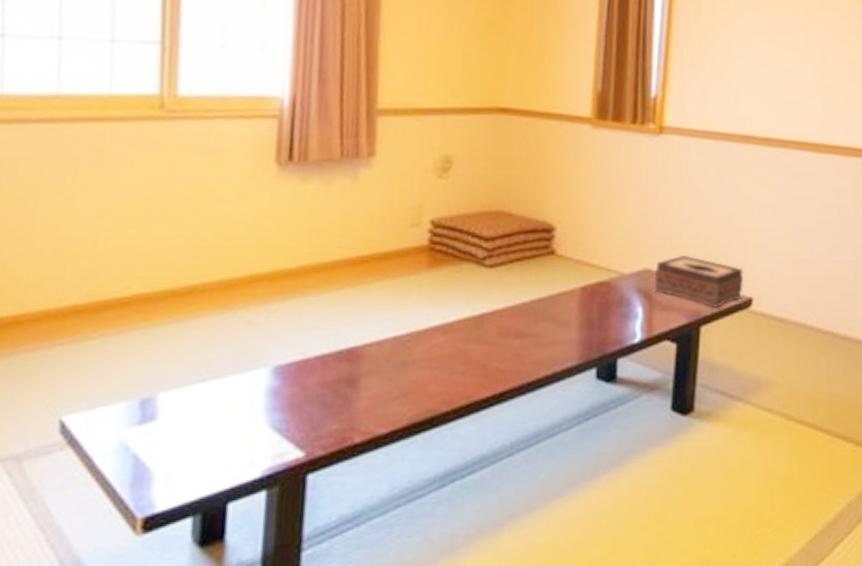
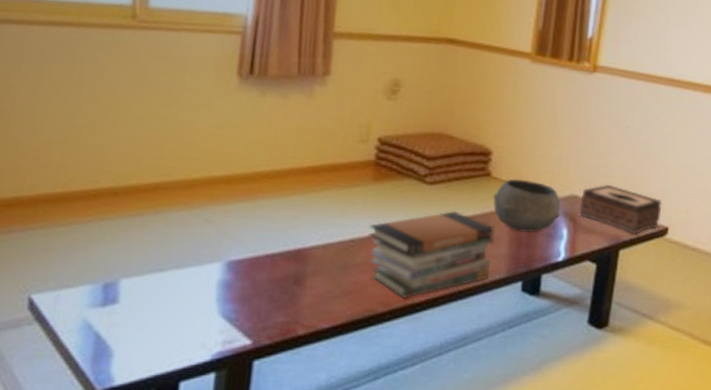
book stack: none [426,295,564,395] -> present [368,211,495,298]
bowl: none [559,255,633,313] -> present [493,179,561,232]

